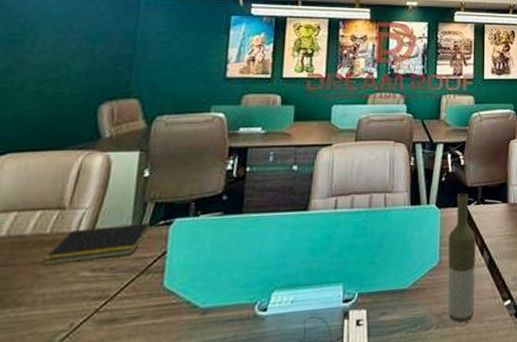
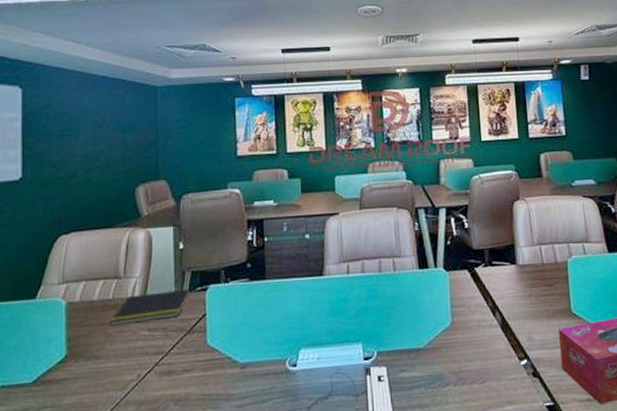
bottle: present [448,193,476,322] -> none [458,256,491,380]

